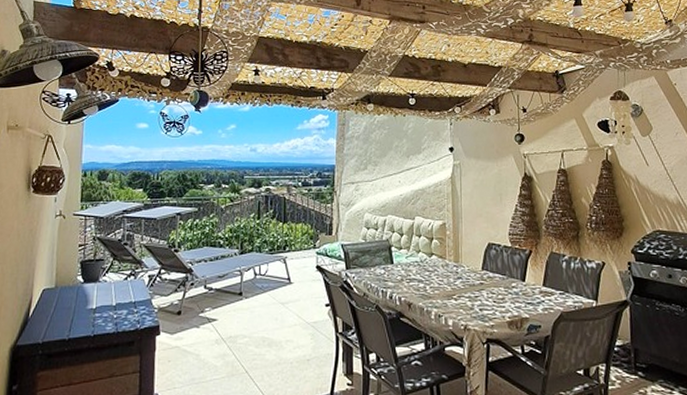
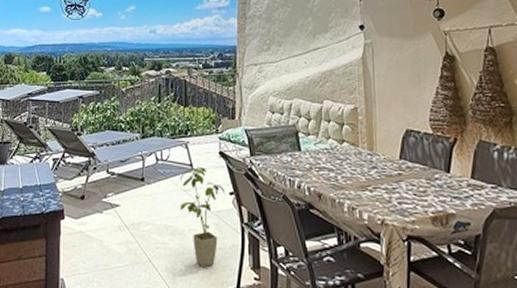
house plant: none [278,281,322,376] -> present [181,167,225,268]

